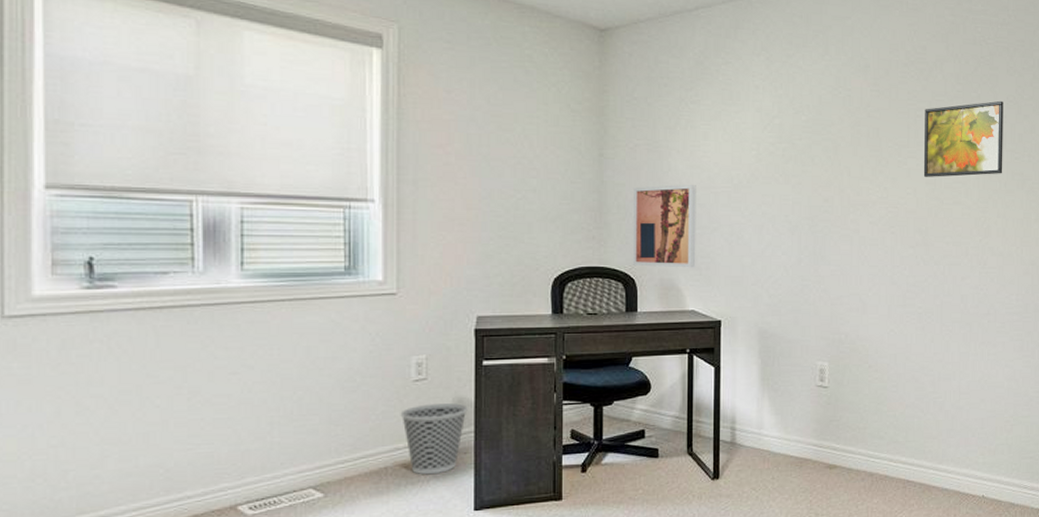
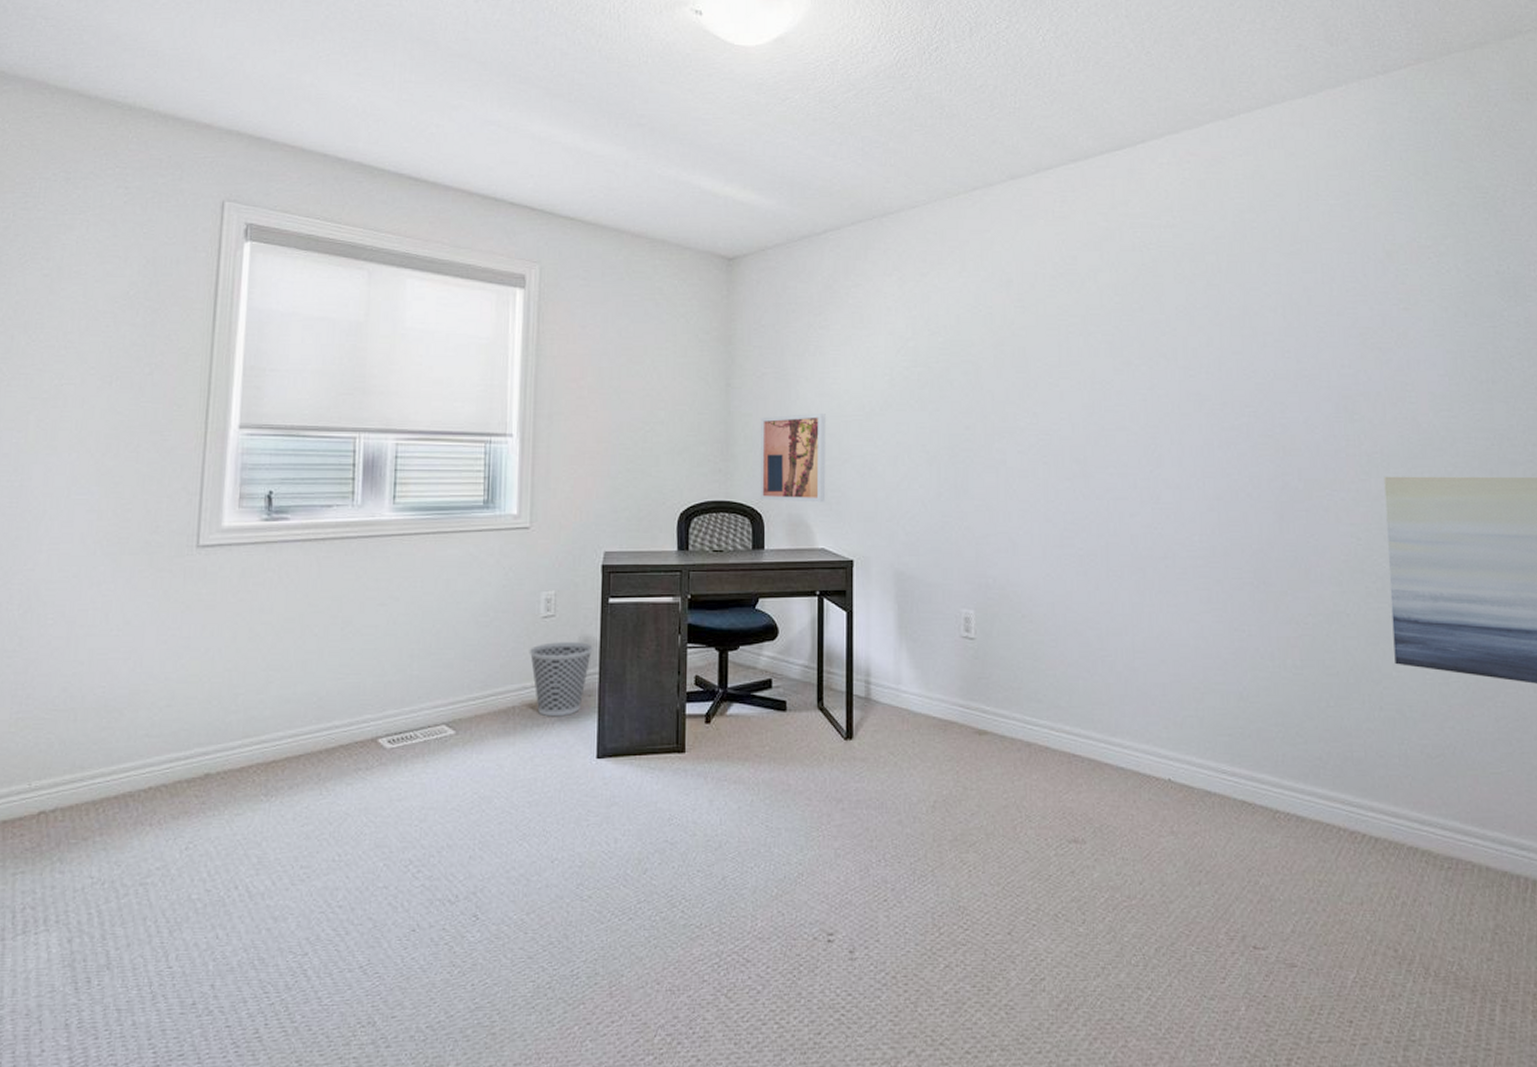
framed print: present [923,100,1003,177] -> none [1078,311,1175,400]

